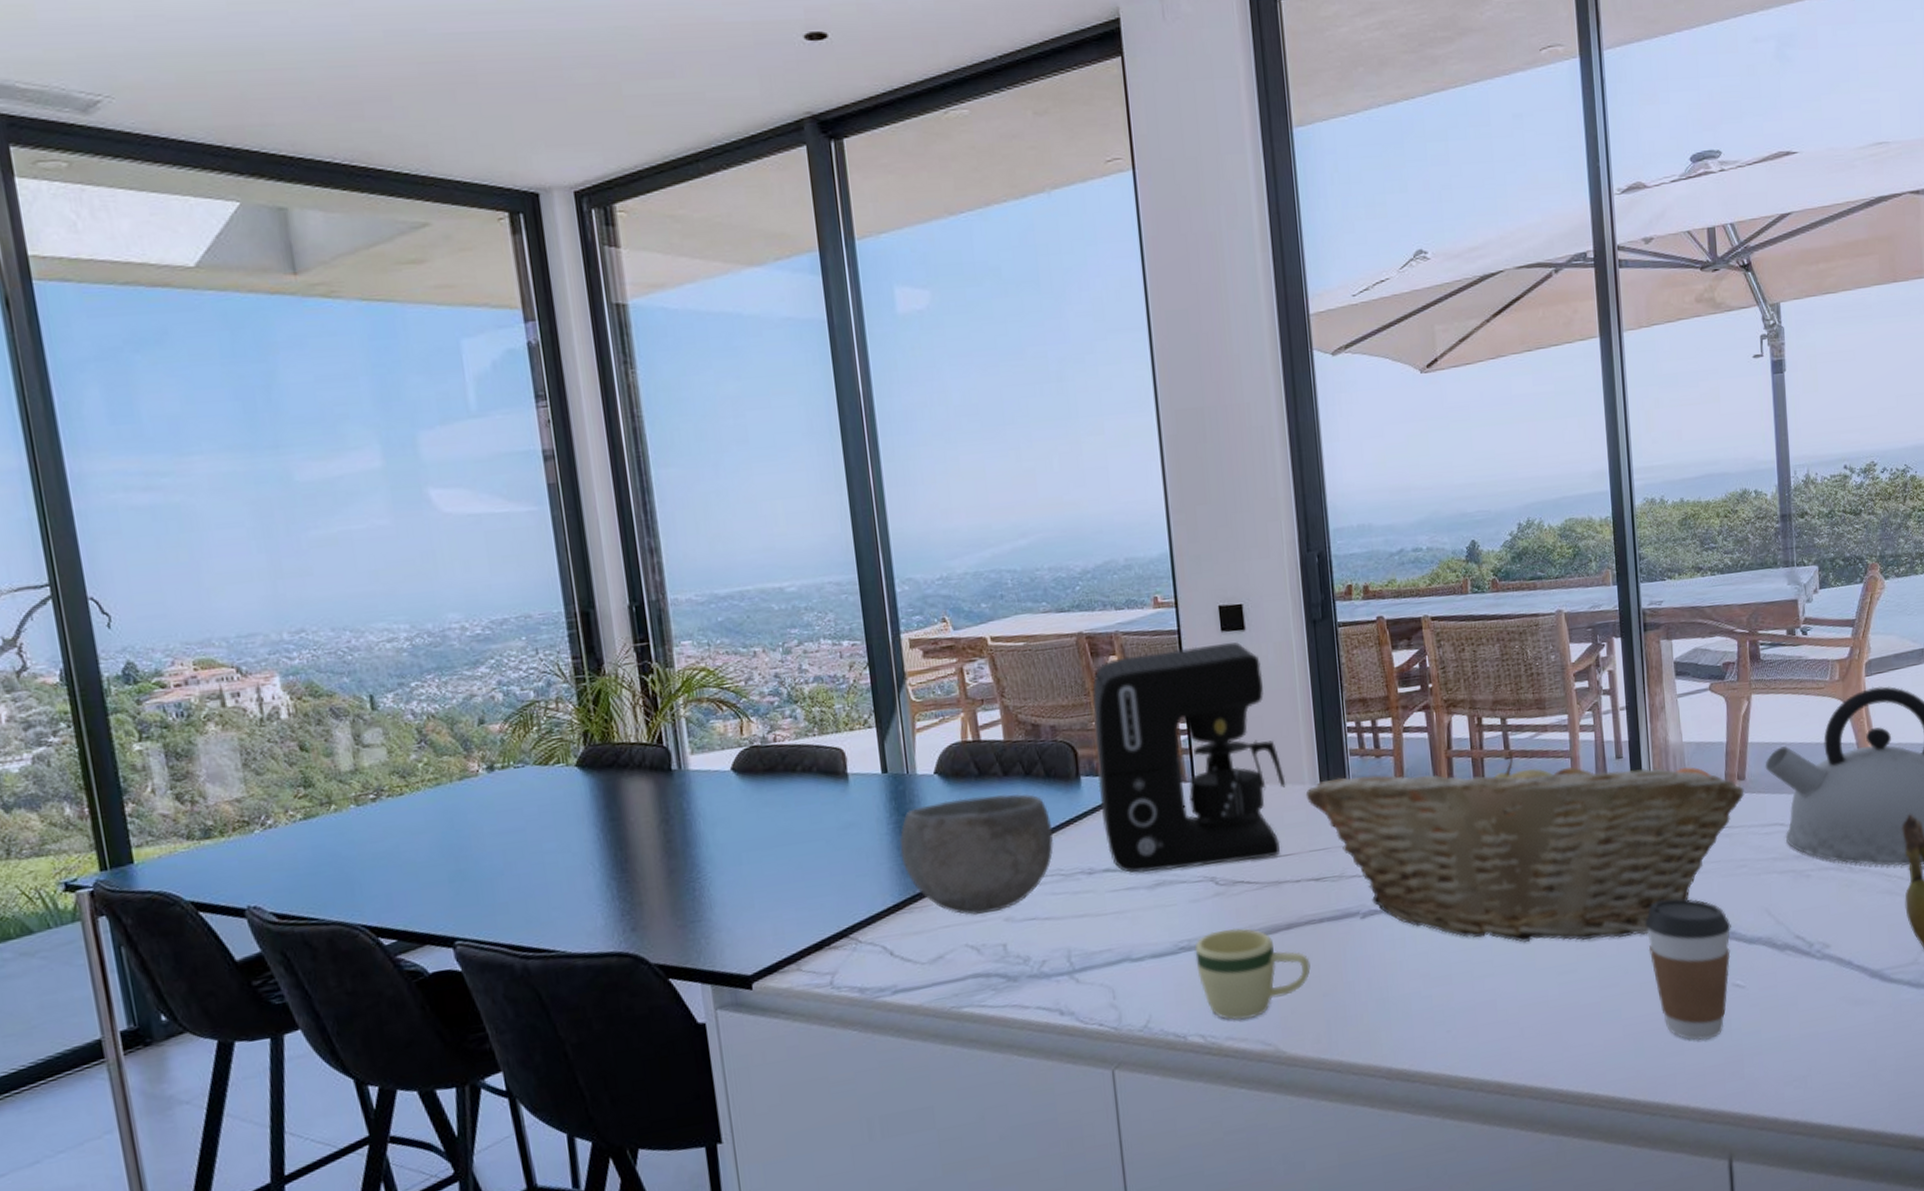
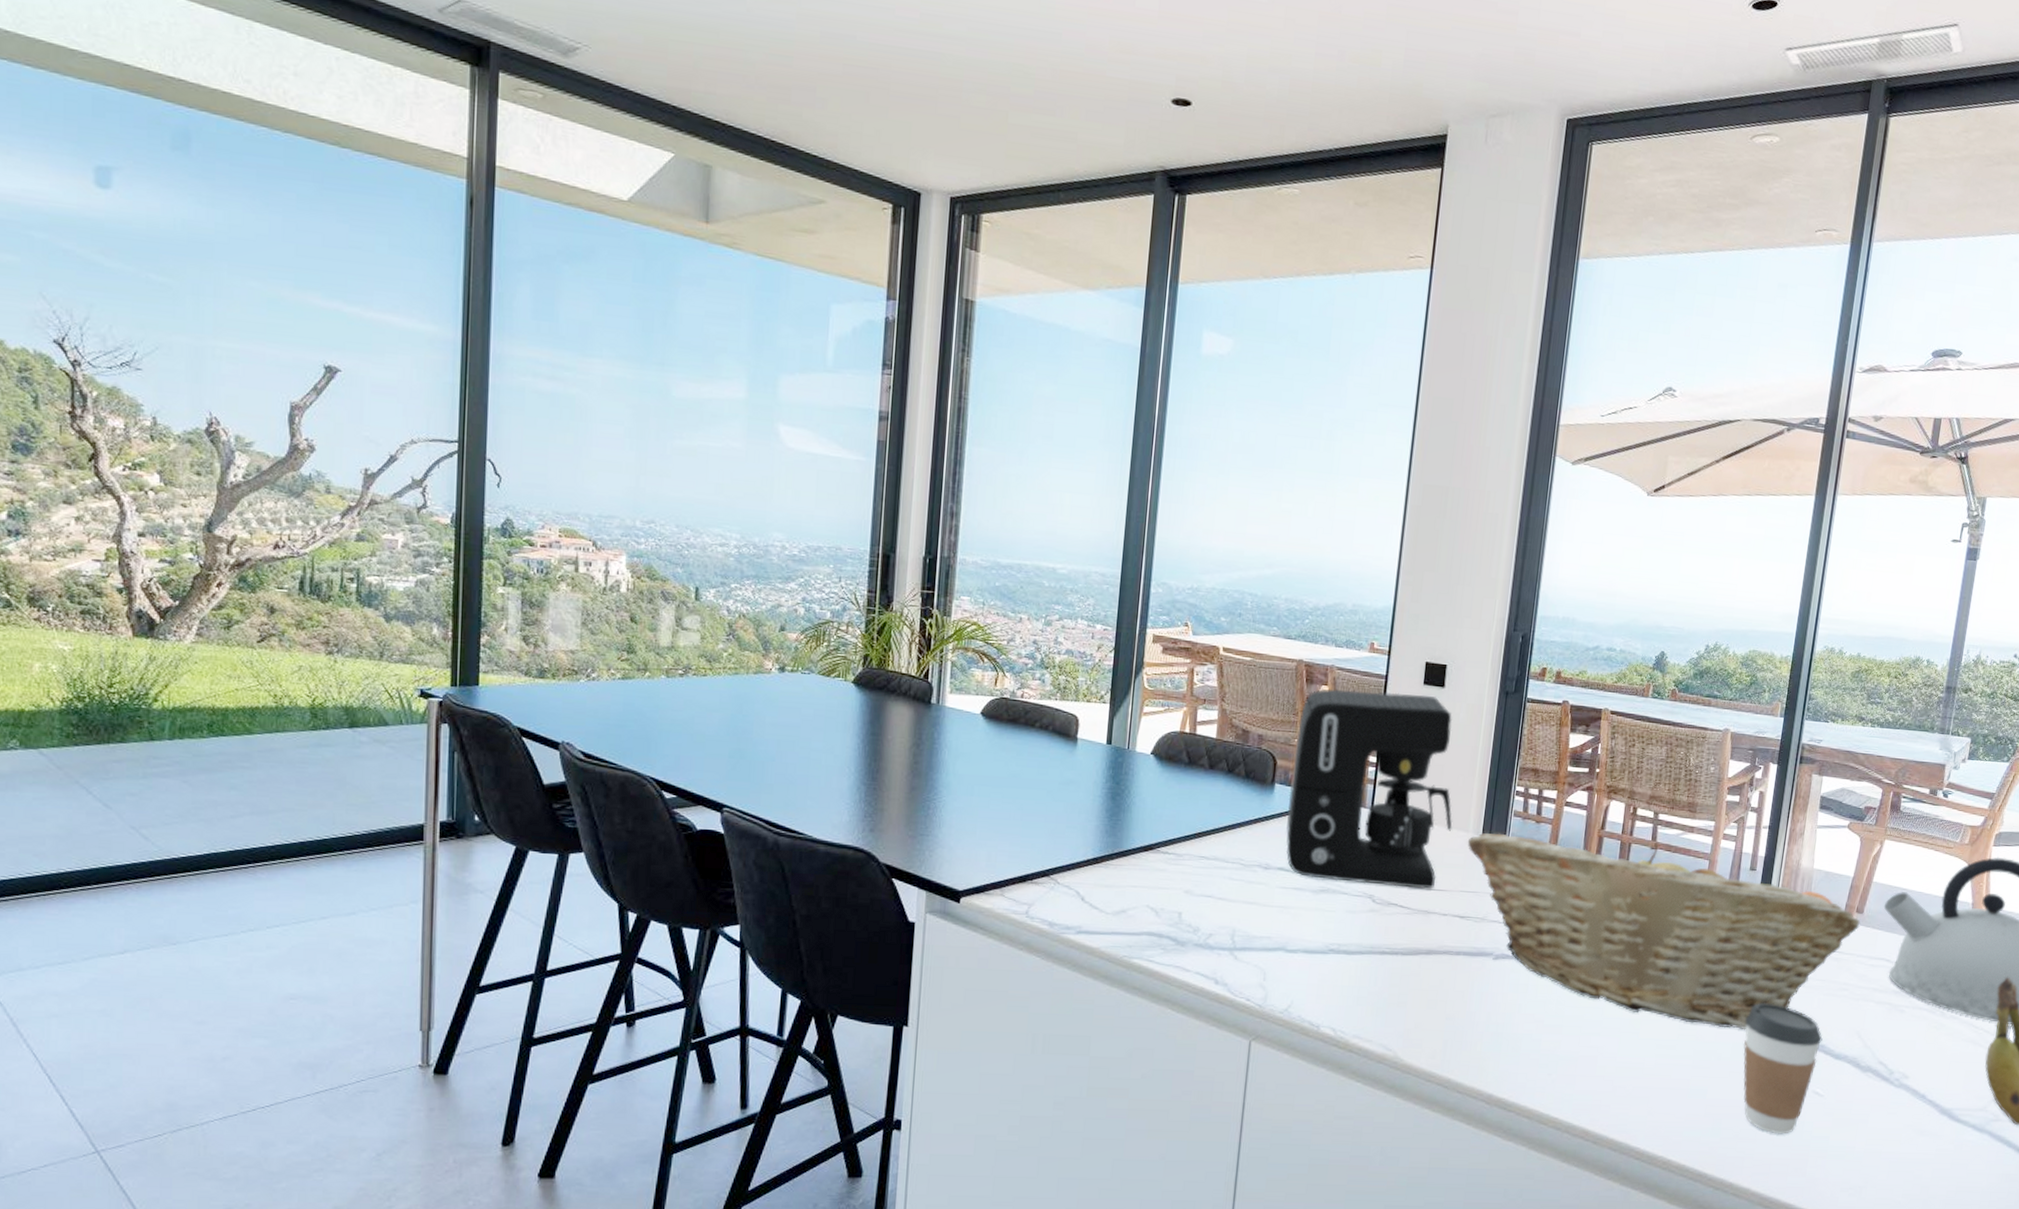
bowl: present [899,794,1054,916] -> none [1107,779,1242,883]
mug: present [1194,928,1311,1020] -> none [1341,941,1441,1025]

